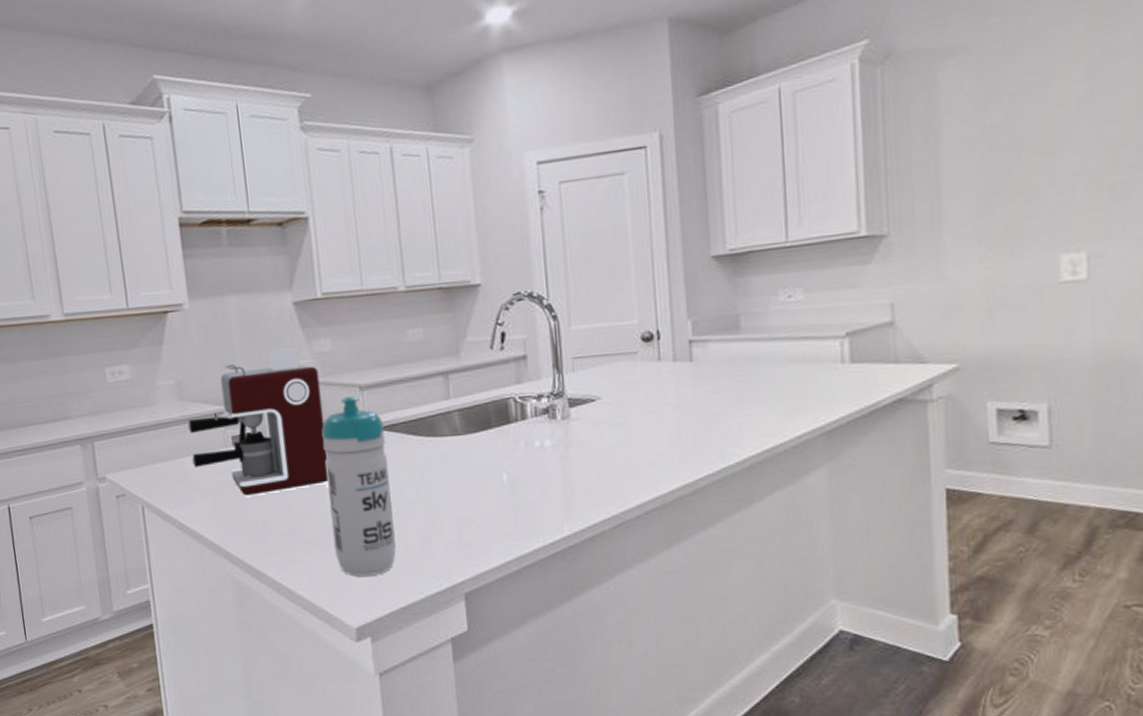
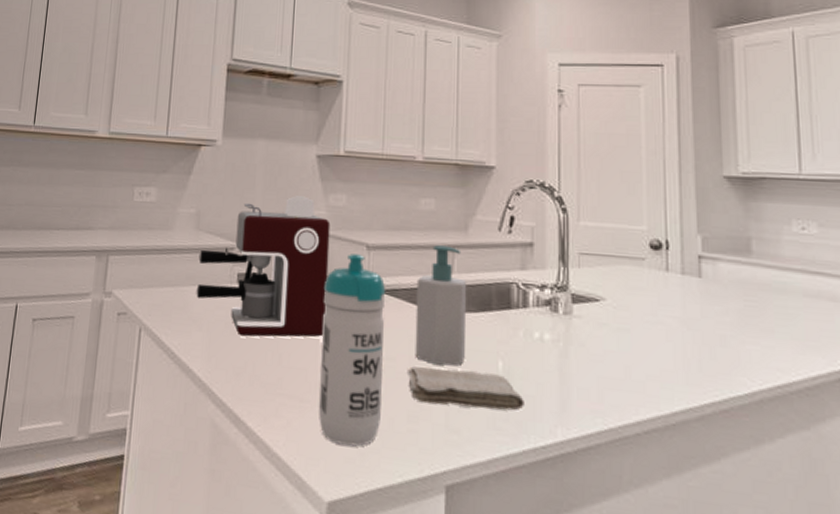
soap bottle: none [414,373,470,488] -> present [415,245,467,366]
washcloth: none [415,486,531,526] -> present [406,366,524,411]

